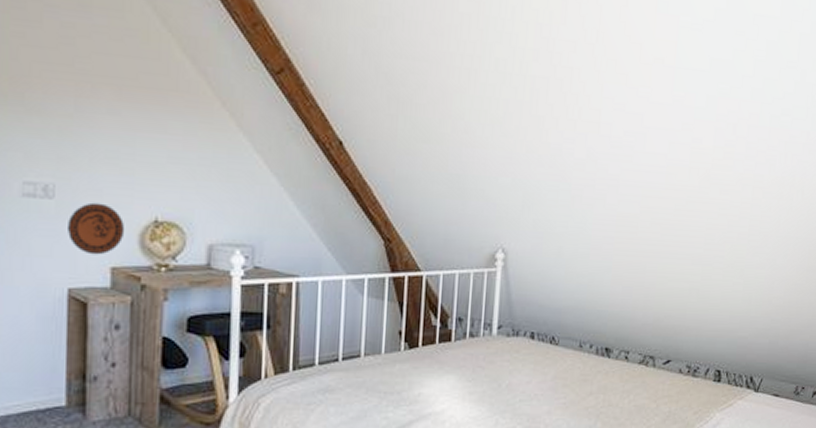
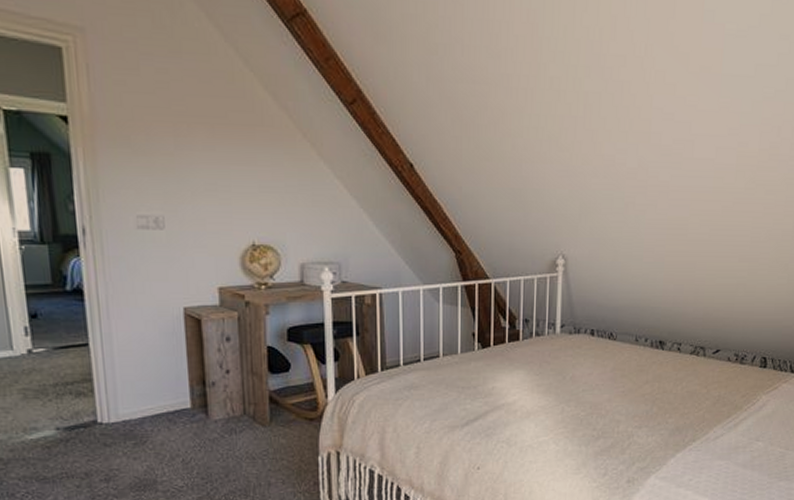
decorative plate: present [68,202,125,255] -> none [178,231,228,277]

